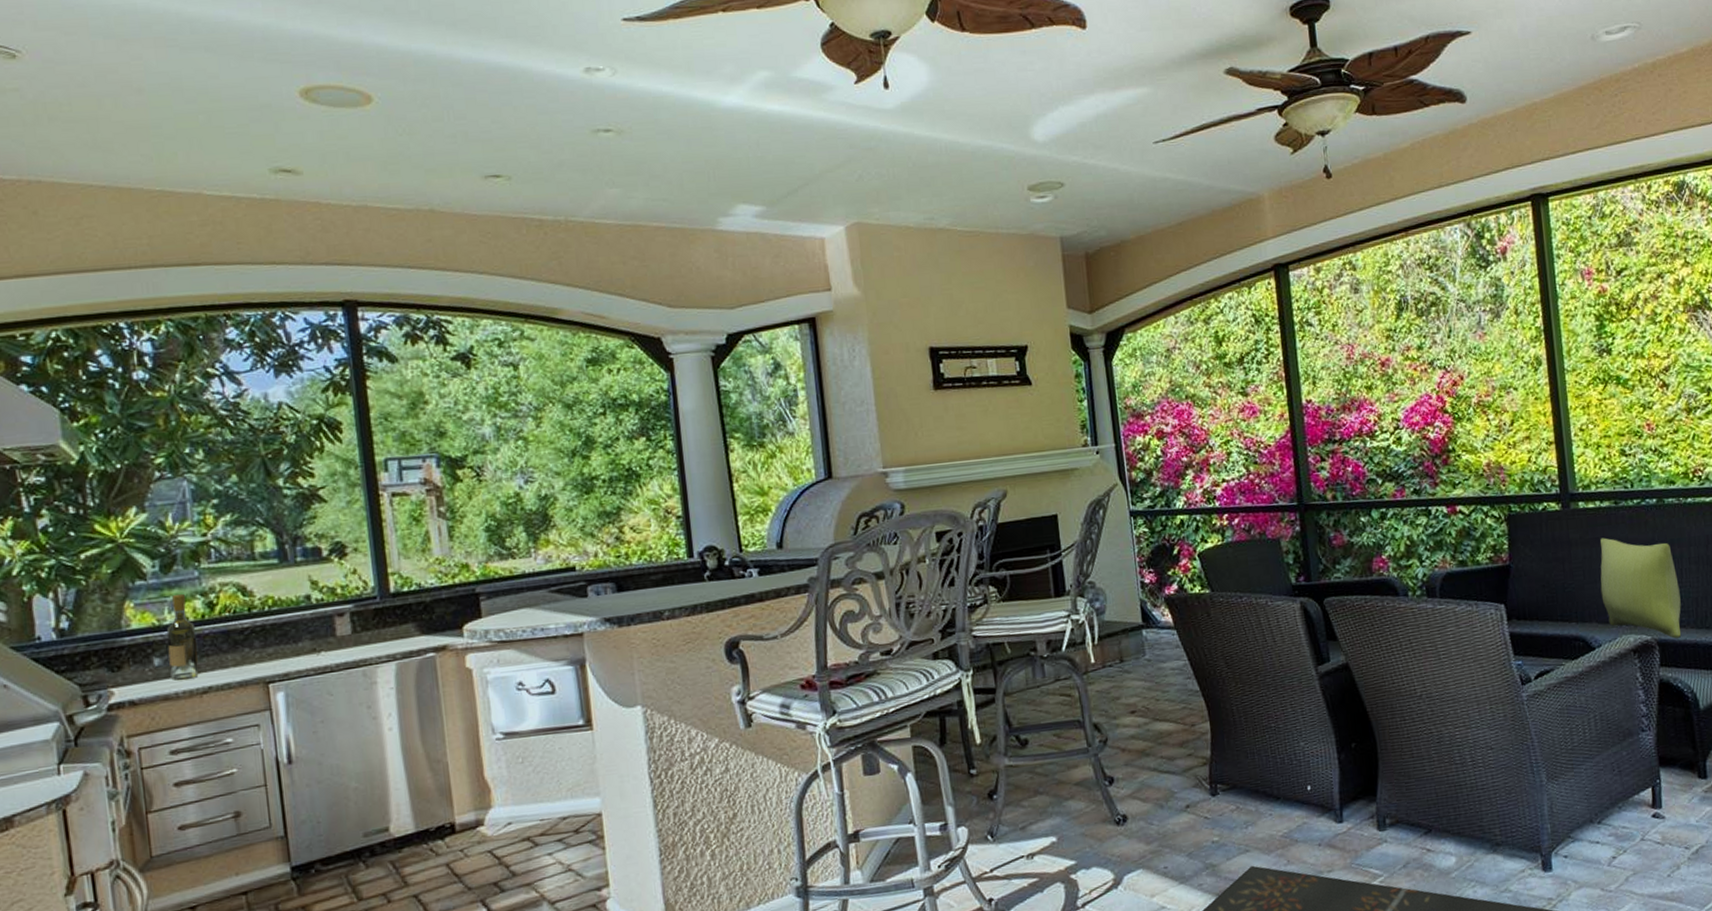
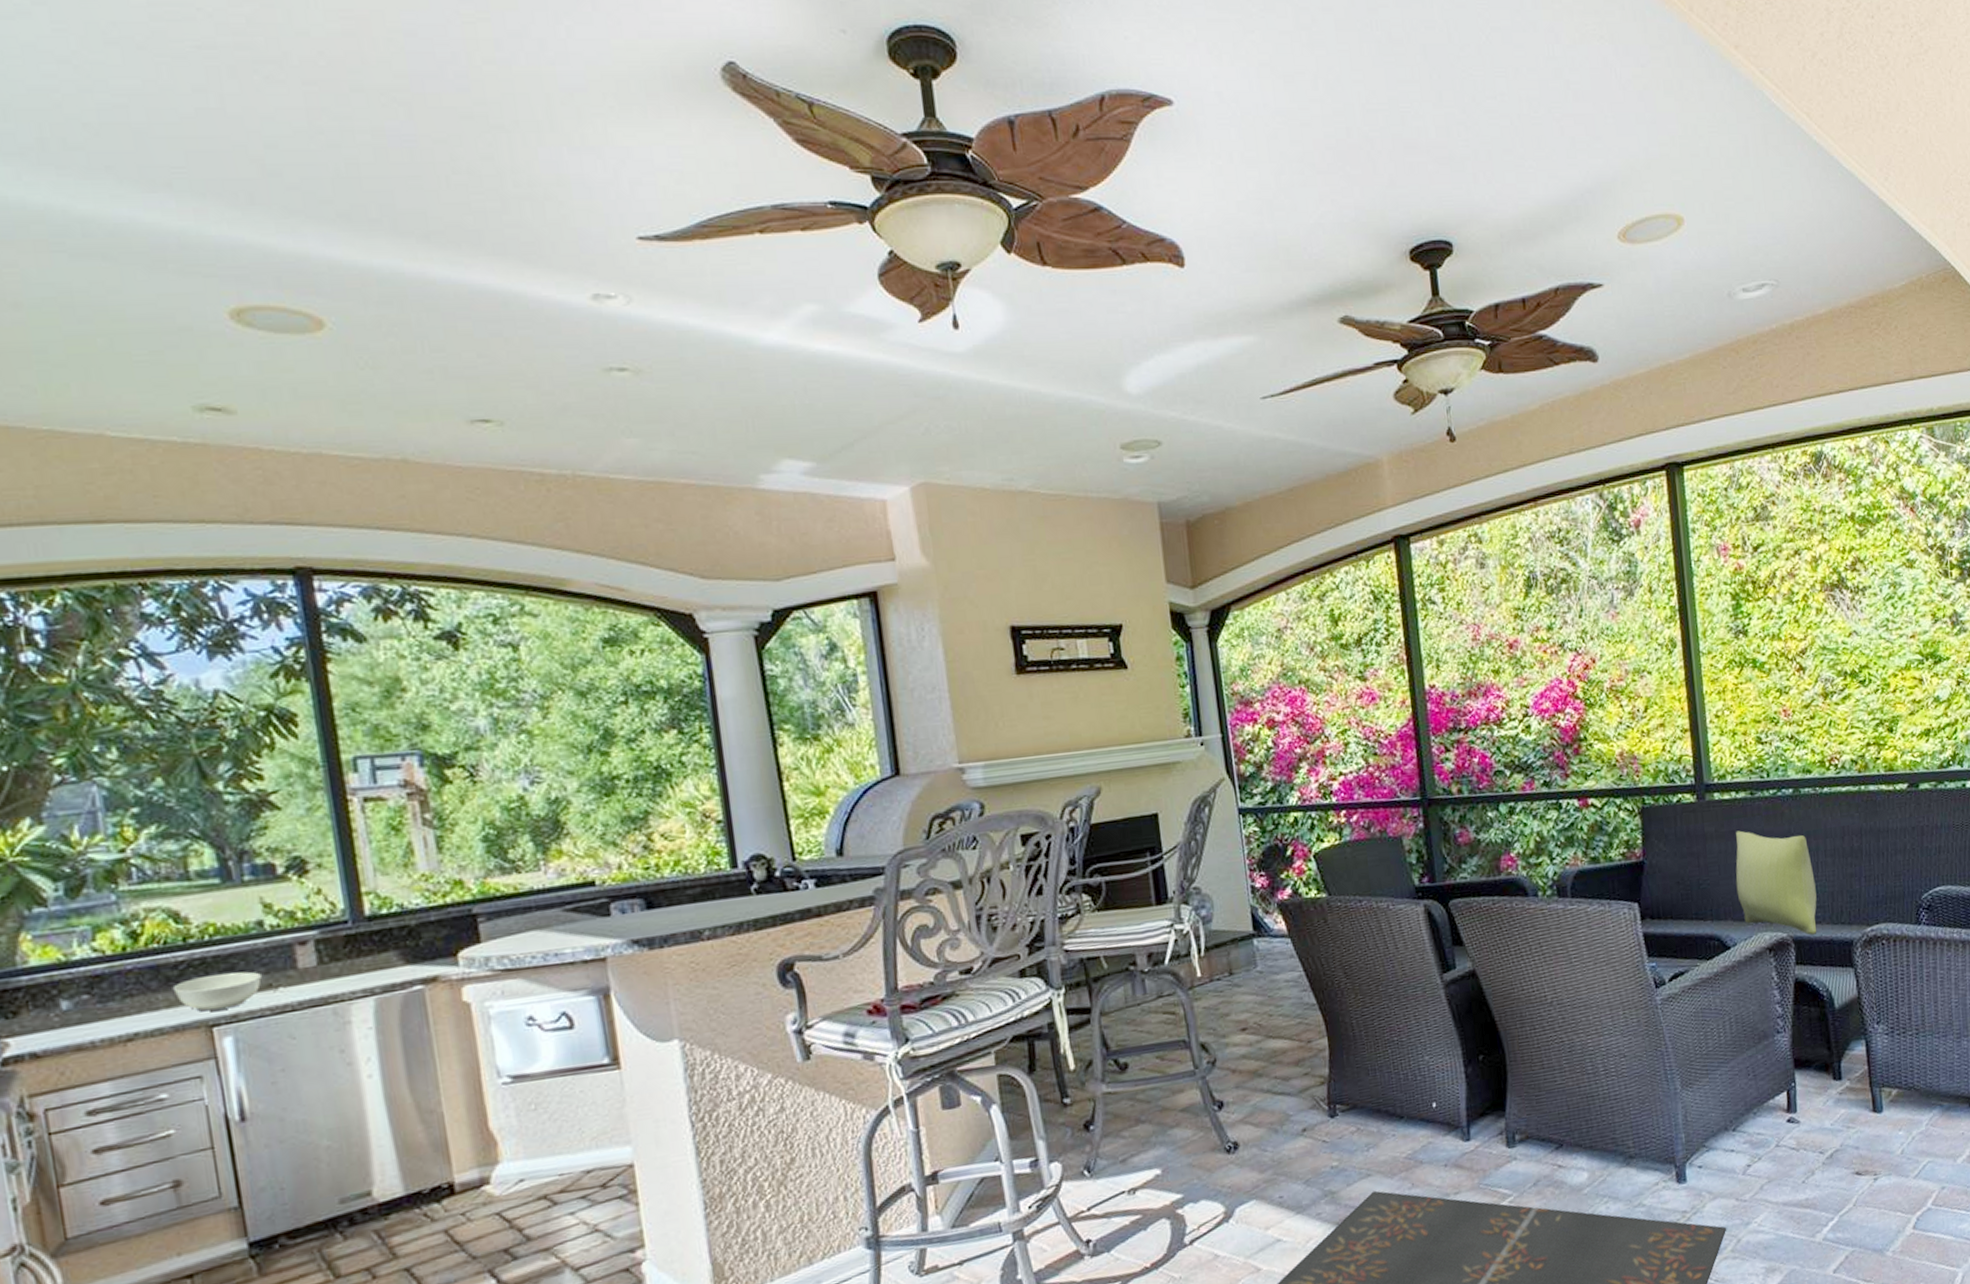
bottle: present [166,593,199,681] -> none [76,922,121,1028]
bowl: none [239,637,309,670] -> present [172,971,263,1012]

